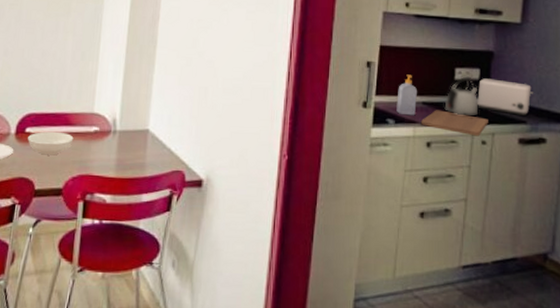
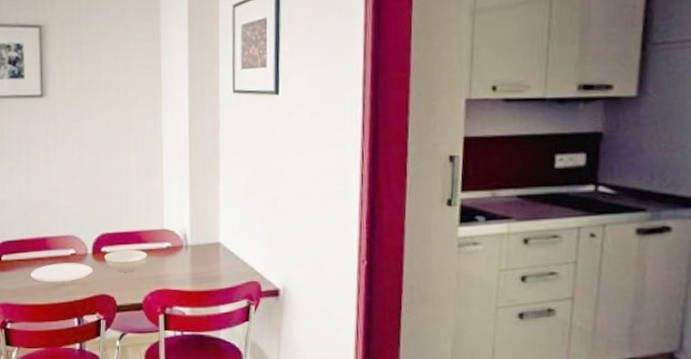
soap bottle: present [396,74,418,116] -> none [486,166,511,211]
cutting board: present [420,110,488,137] -> none [515,203,598,229]
kettle: present [444,76,479,116] -> none [543,163,586,208]
toaster: present [477,78,534,117] -> none [583,163,655,204]

